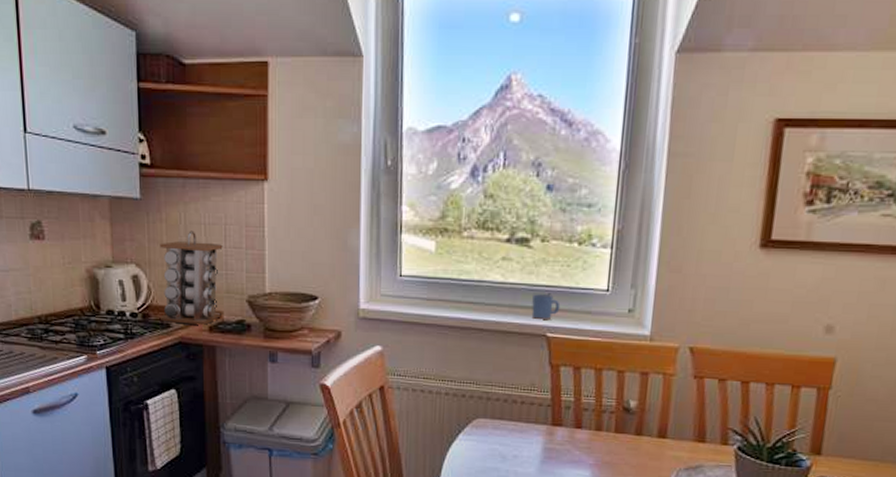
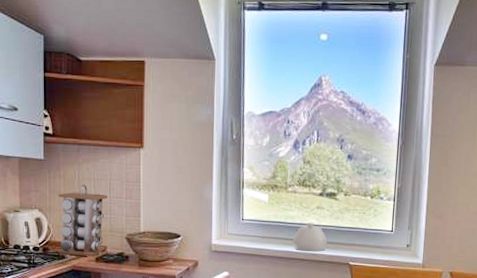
sugar bowl: none [467,279,517,320] -> present [292,223,328,253]
mug: present [531,294,561,321] -> none [338,233,359,253]

